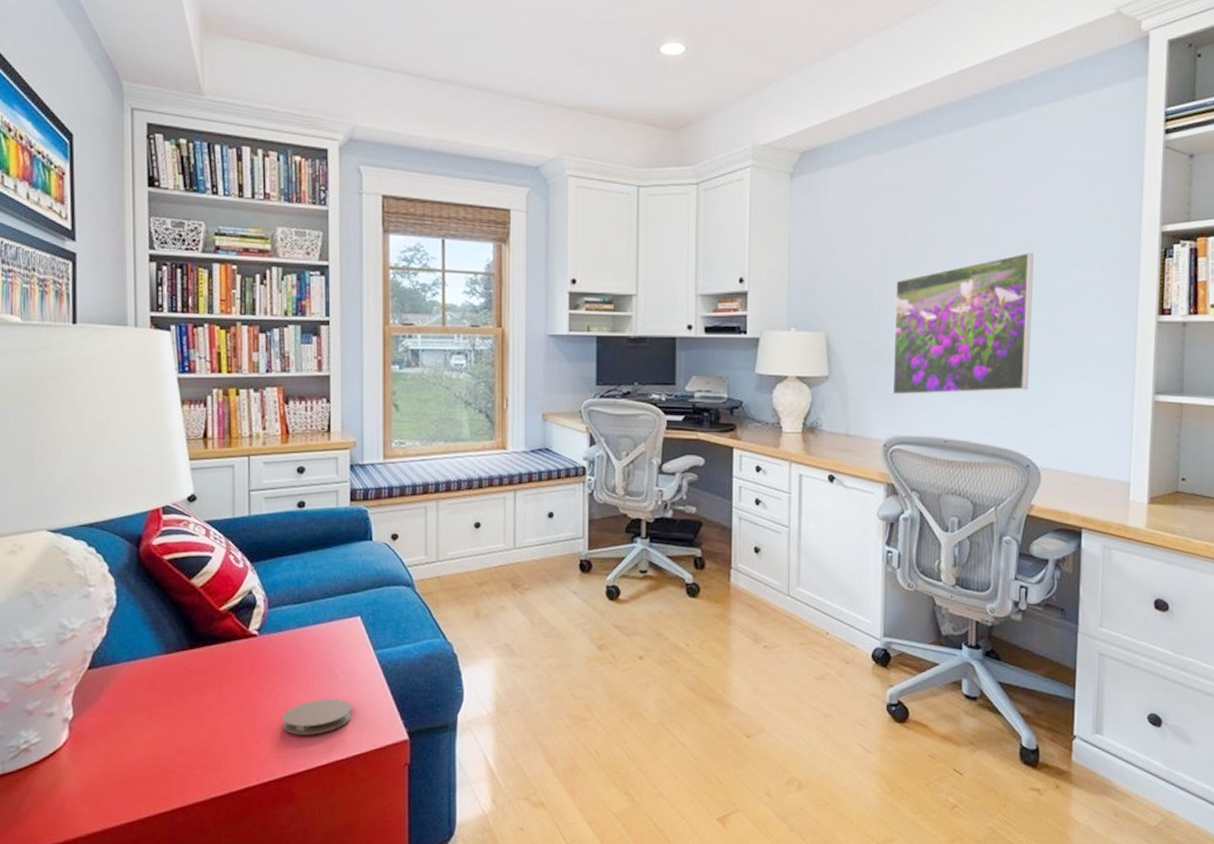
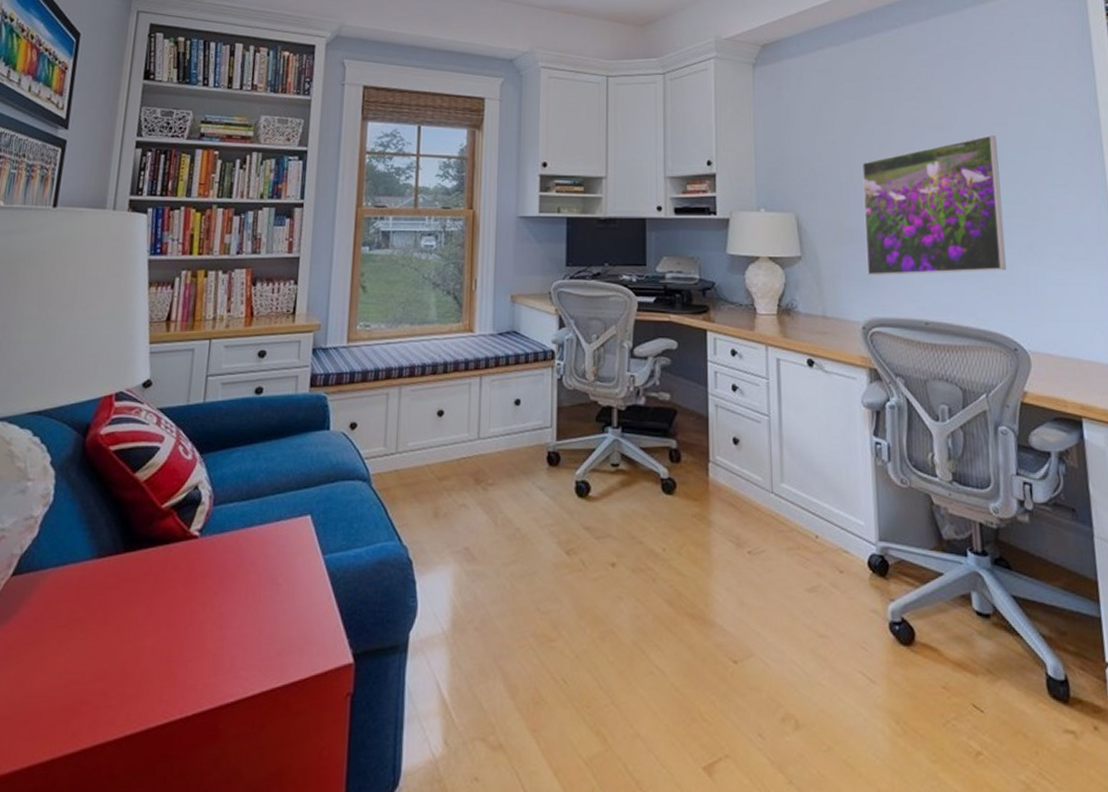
coaster: present [283,699,351,735] -> none [215,613,293,657]

